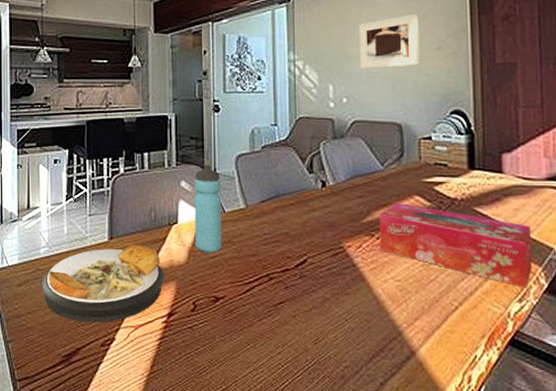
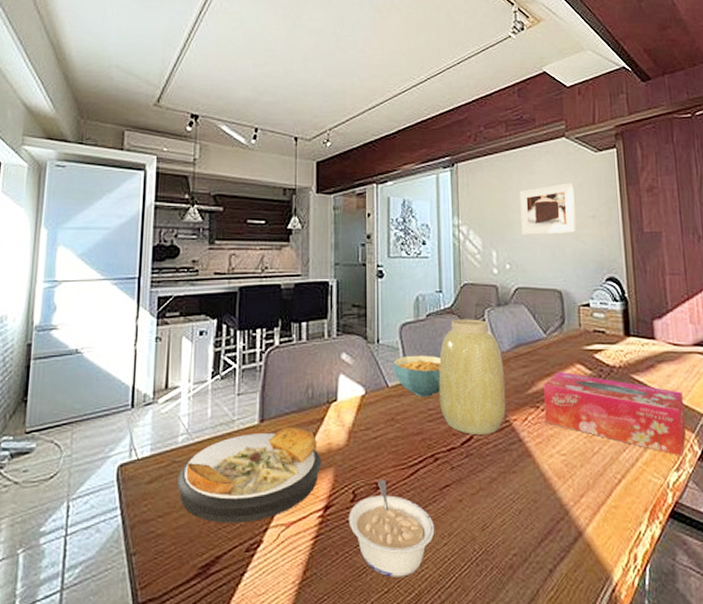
legume: none [190,294,269,378] -> present [348,480,435,577]
water bottle: present [195,164,221,253] -> none [356,334,384,433]
cereal bowl: none [229,184,276,222] -> present [393,355,441,397]
vase: none [273,151,340,259] -> present [438,319,506,435]

